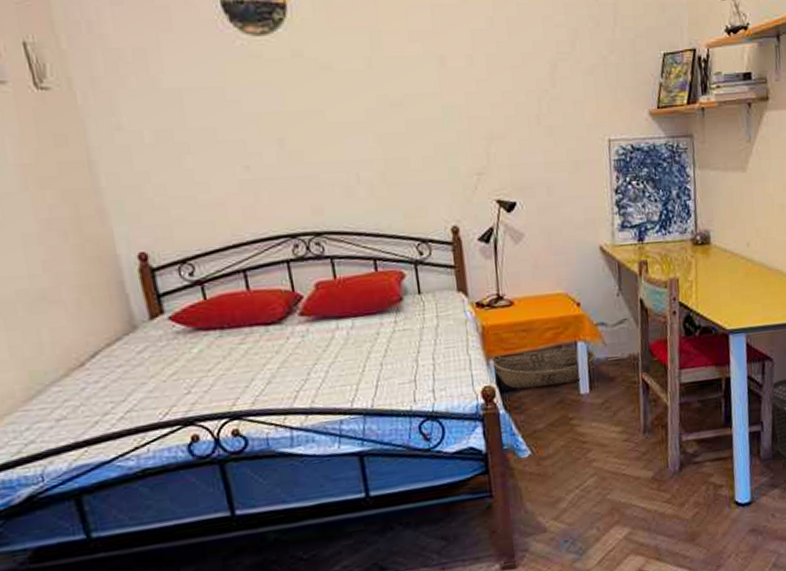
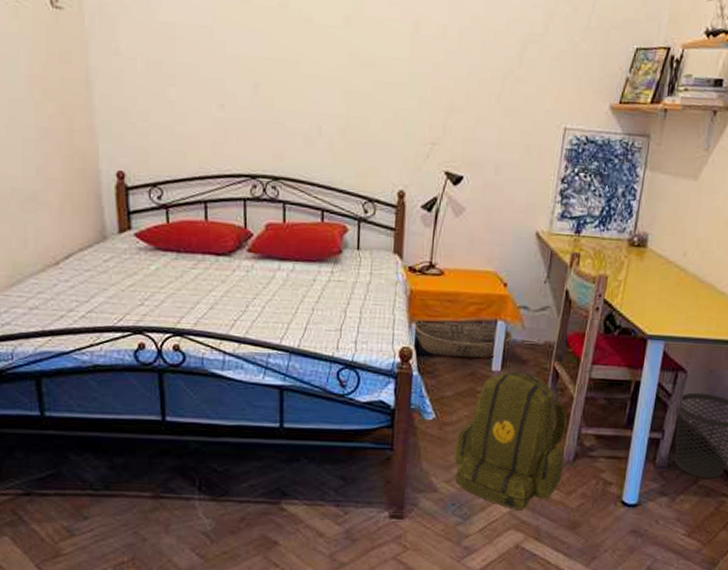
backpack: none [557,388,672,534] -> present [454,370,568,509]

